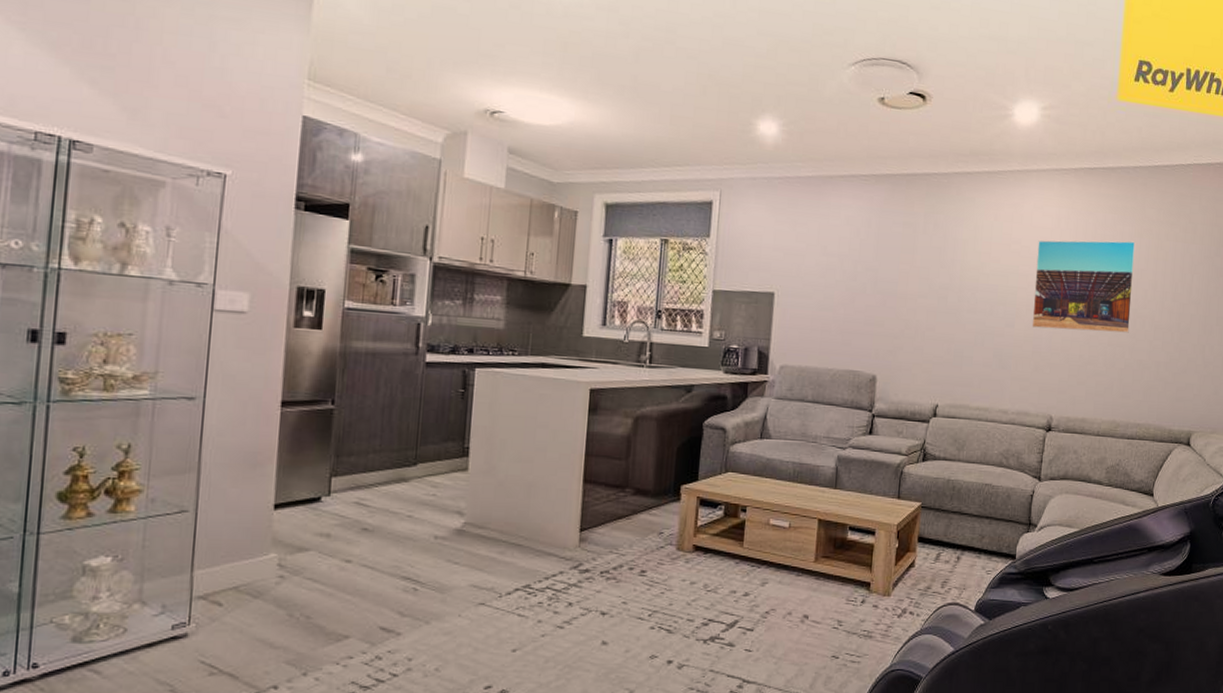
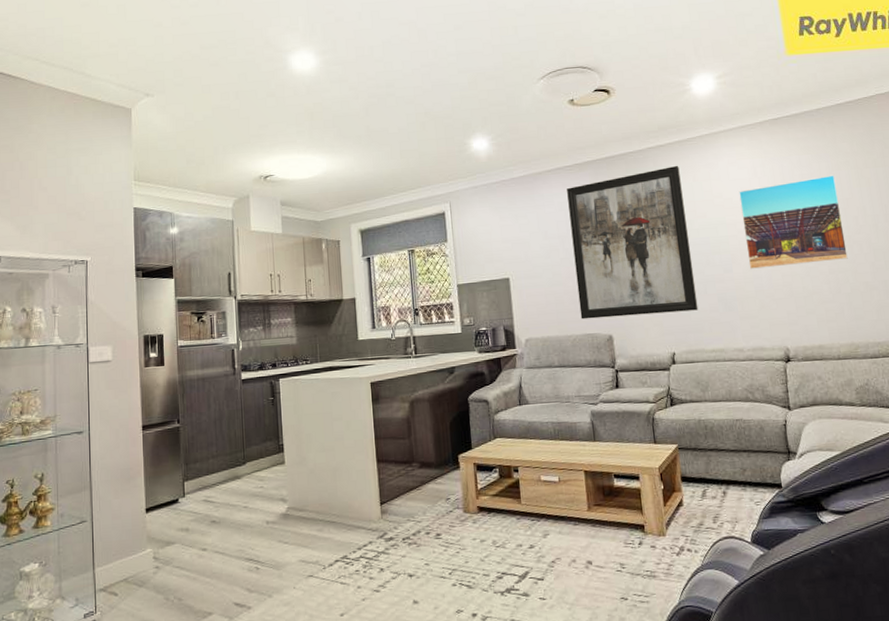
wall art: none [846,198,983,363] -> present [567,165,699,320]

